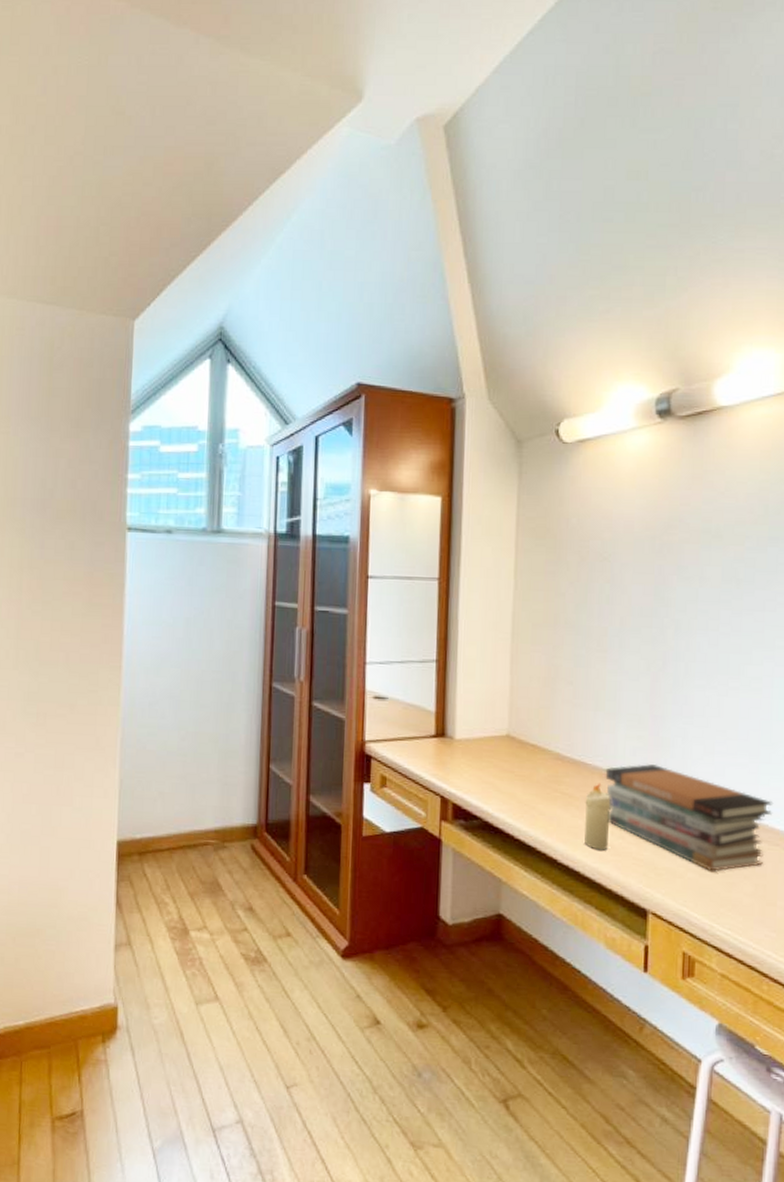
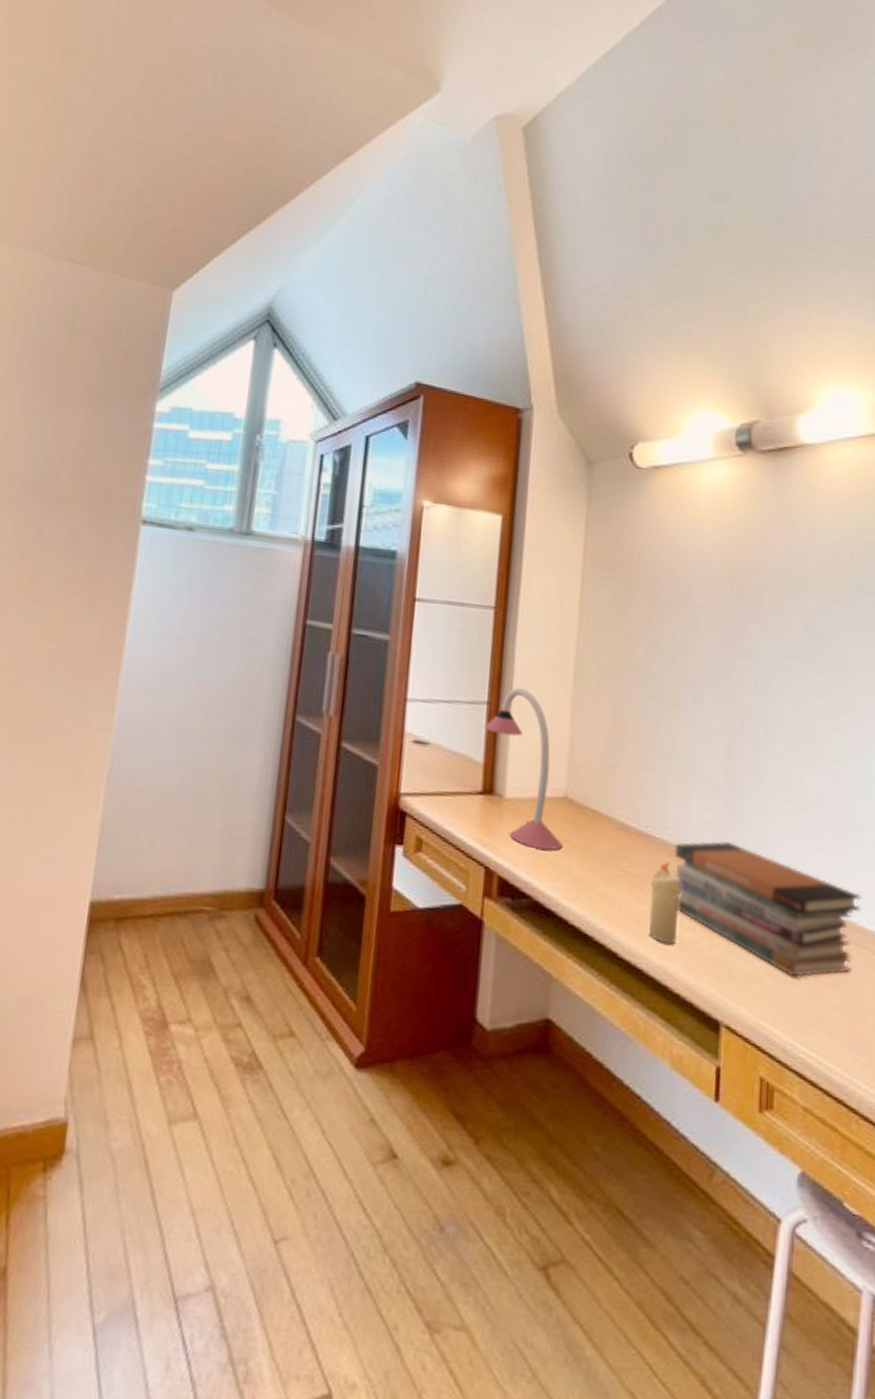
desk lamp: none [435,646,507,780] -> present [484,687,562,851]

